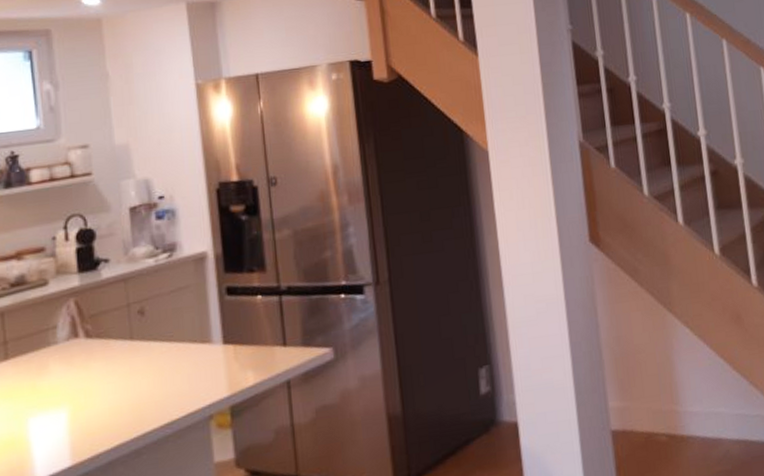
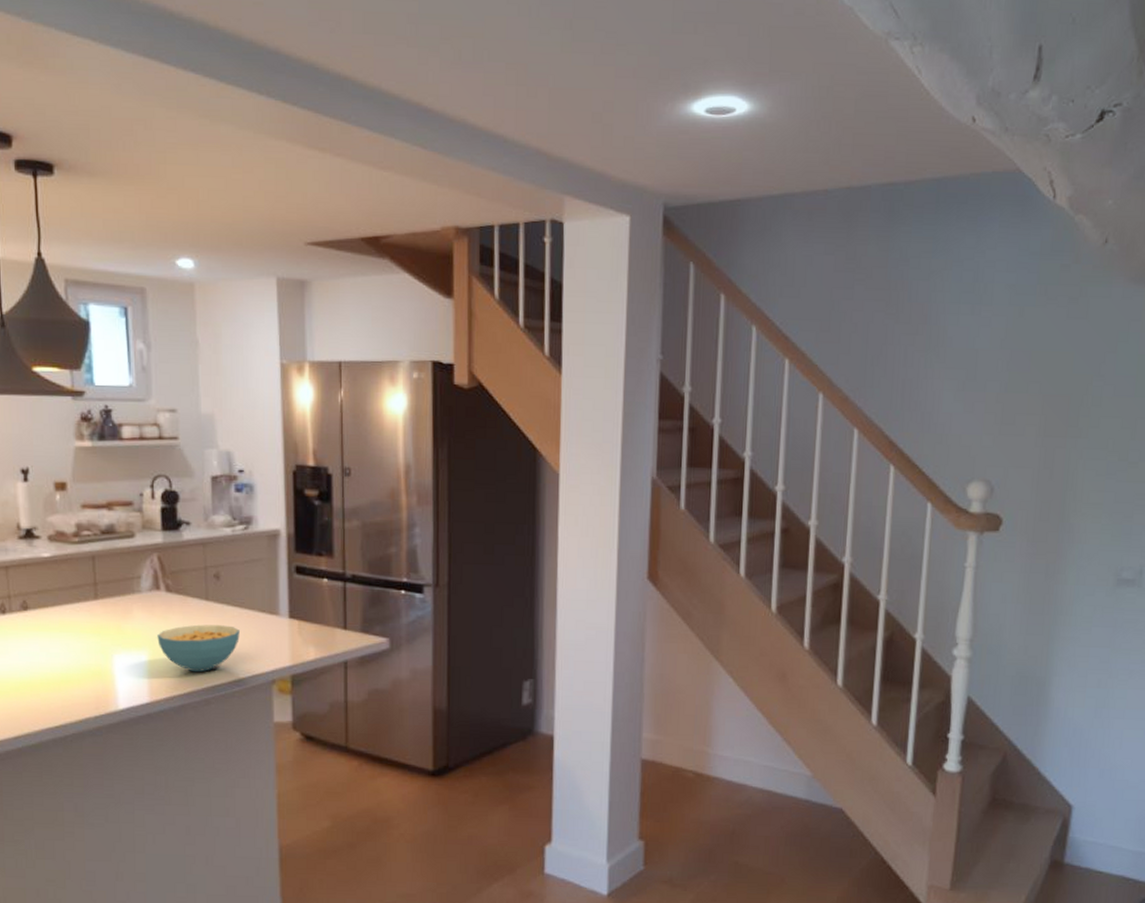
cereal bowl: none [78,363,170,423] -> present [157,624,240,673]

